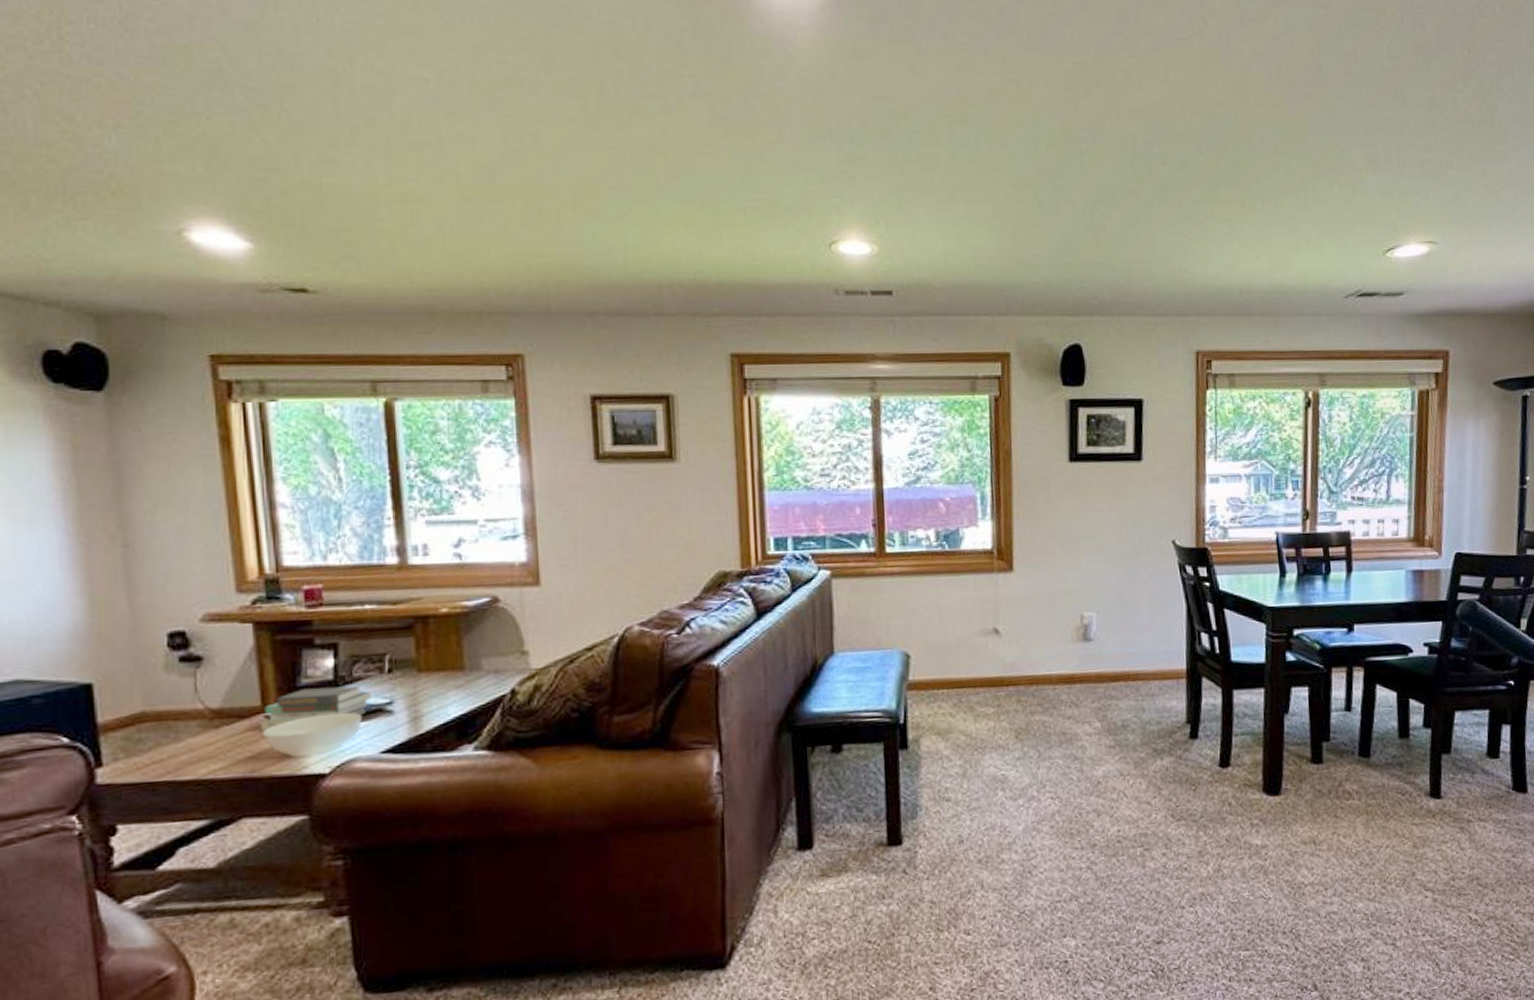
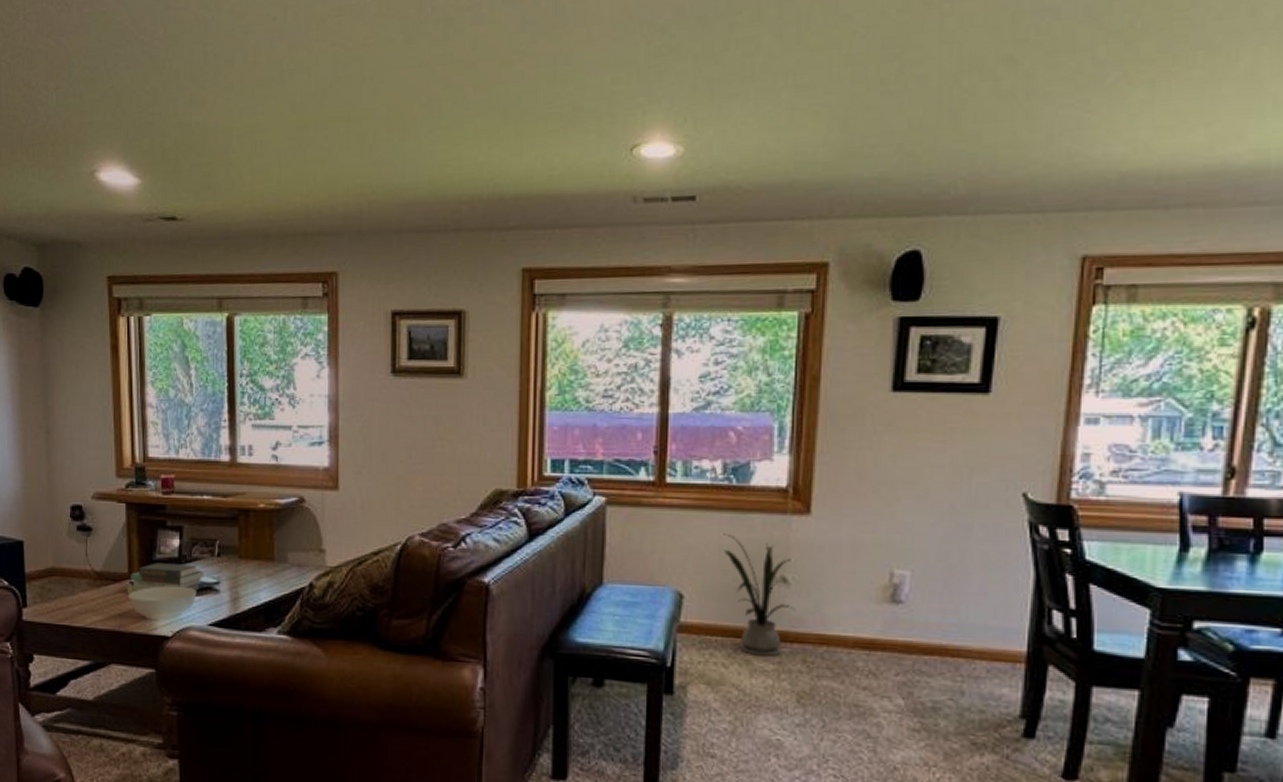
house plant: none [941,595,1008,703] -> present [723,534,796,658]

